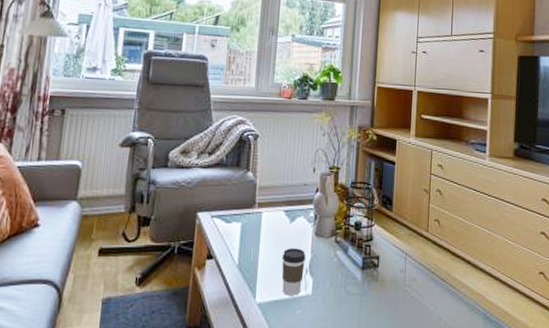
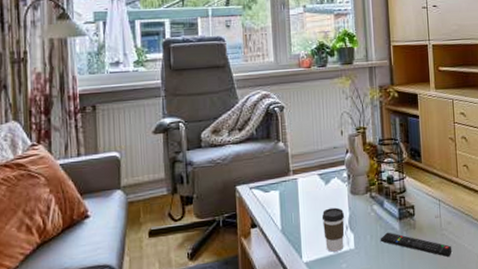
remote control: none [339,281,414,315] -> present [380,232,452,257]

